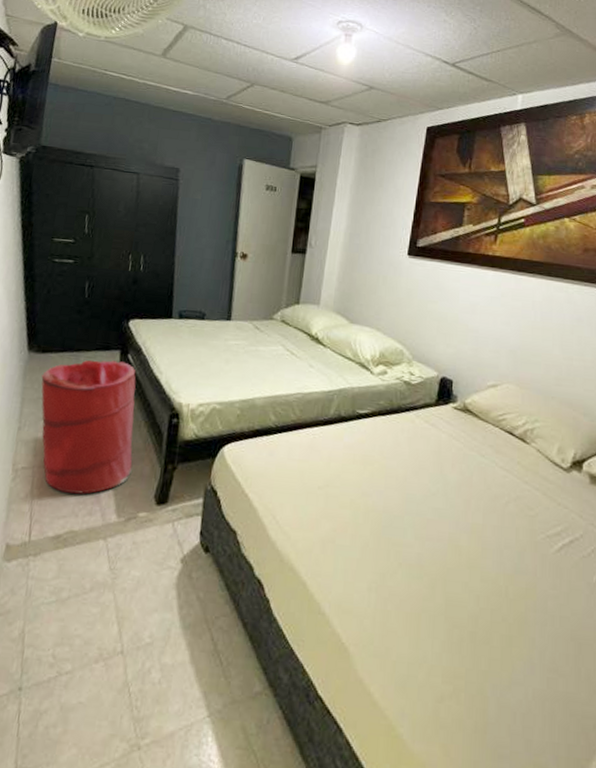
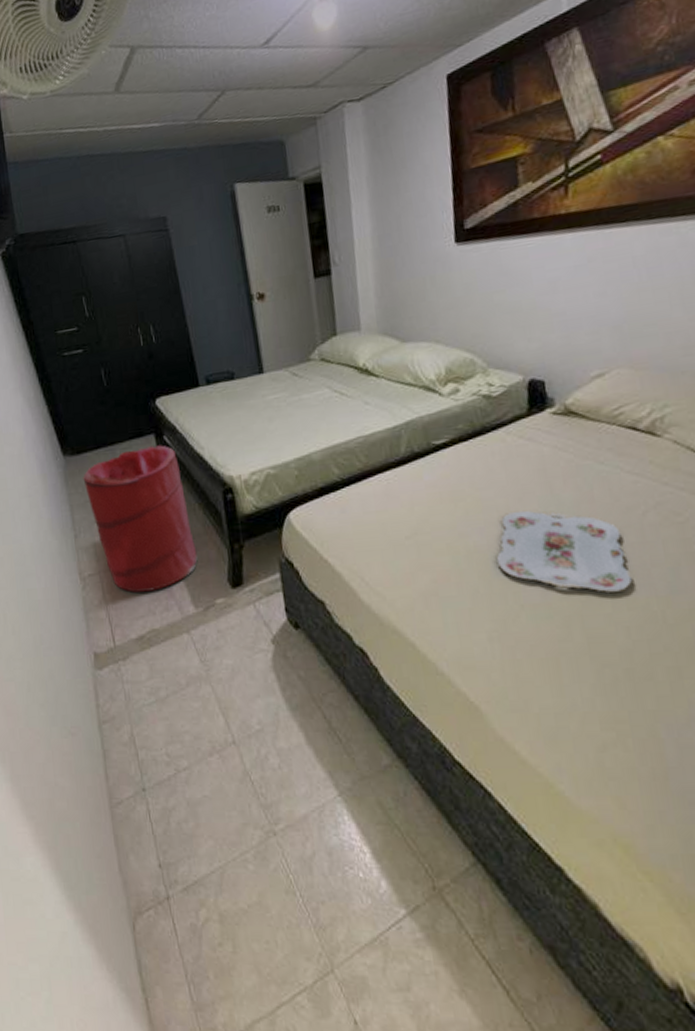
serving tray: none [387,483,488,565] -> present [496,511,632,592]

